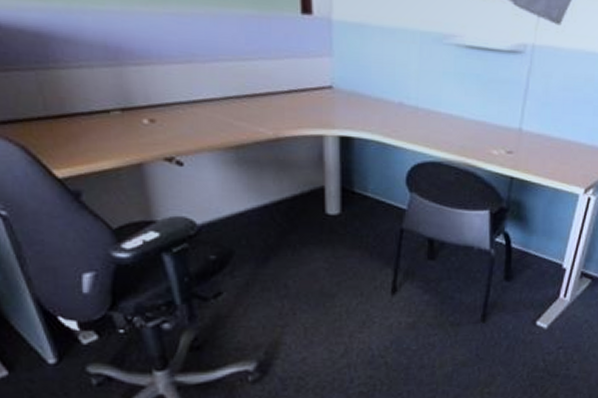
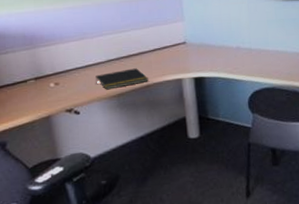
notepad: none [207,113,279,138] -> present [95,68,148,90]

